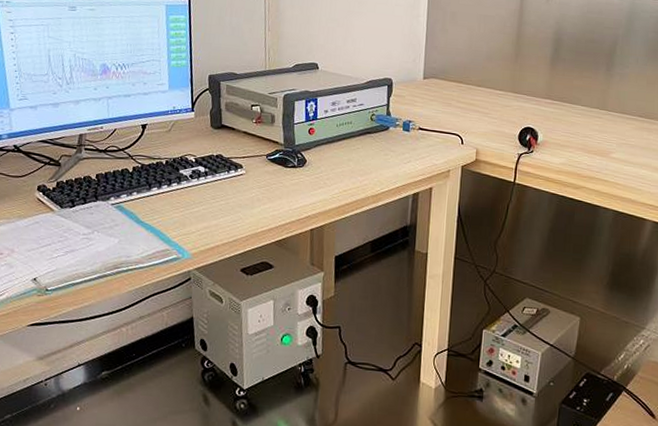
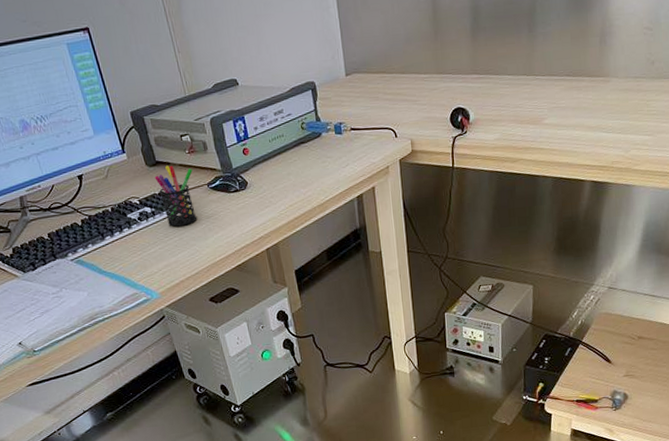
pen holder: none [216,130,255,191] -> present [154,165,197,227]

